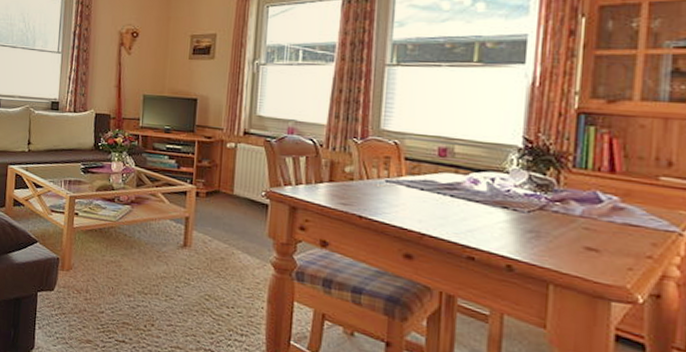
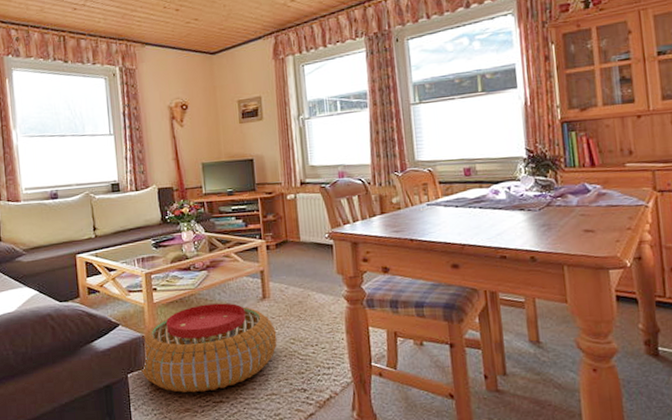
pouf: none [50,239,192,329] -> present [140,303,277,393]

